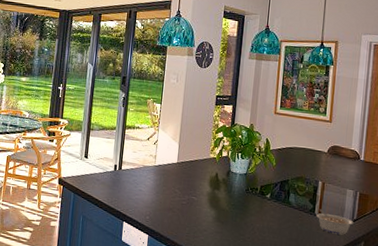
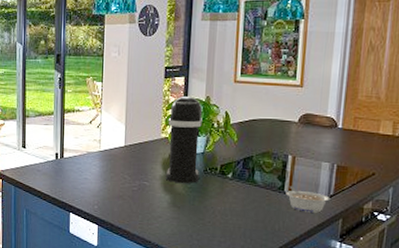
coffee maker: none [211,122,247,201] -> present [165,97,203,183]

